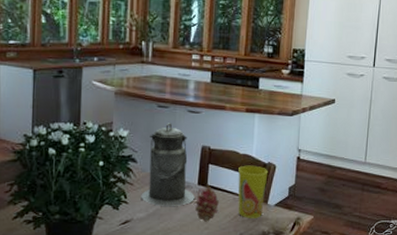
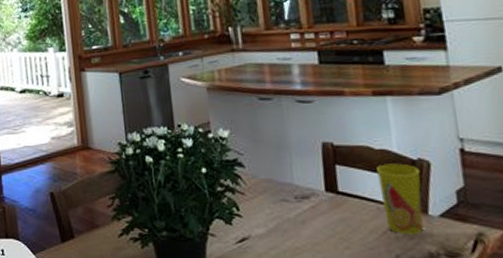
canister: present [141,123,195,206] -> none [255,117,324,219]
fruit: present [193,184,219,222] -> none [323,190,359,239]

